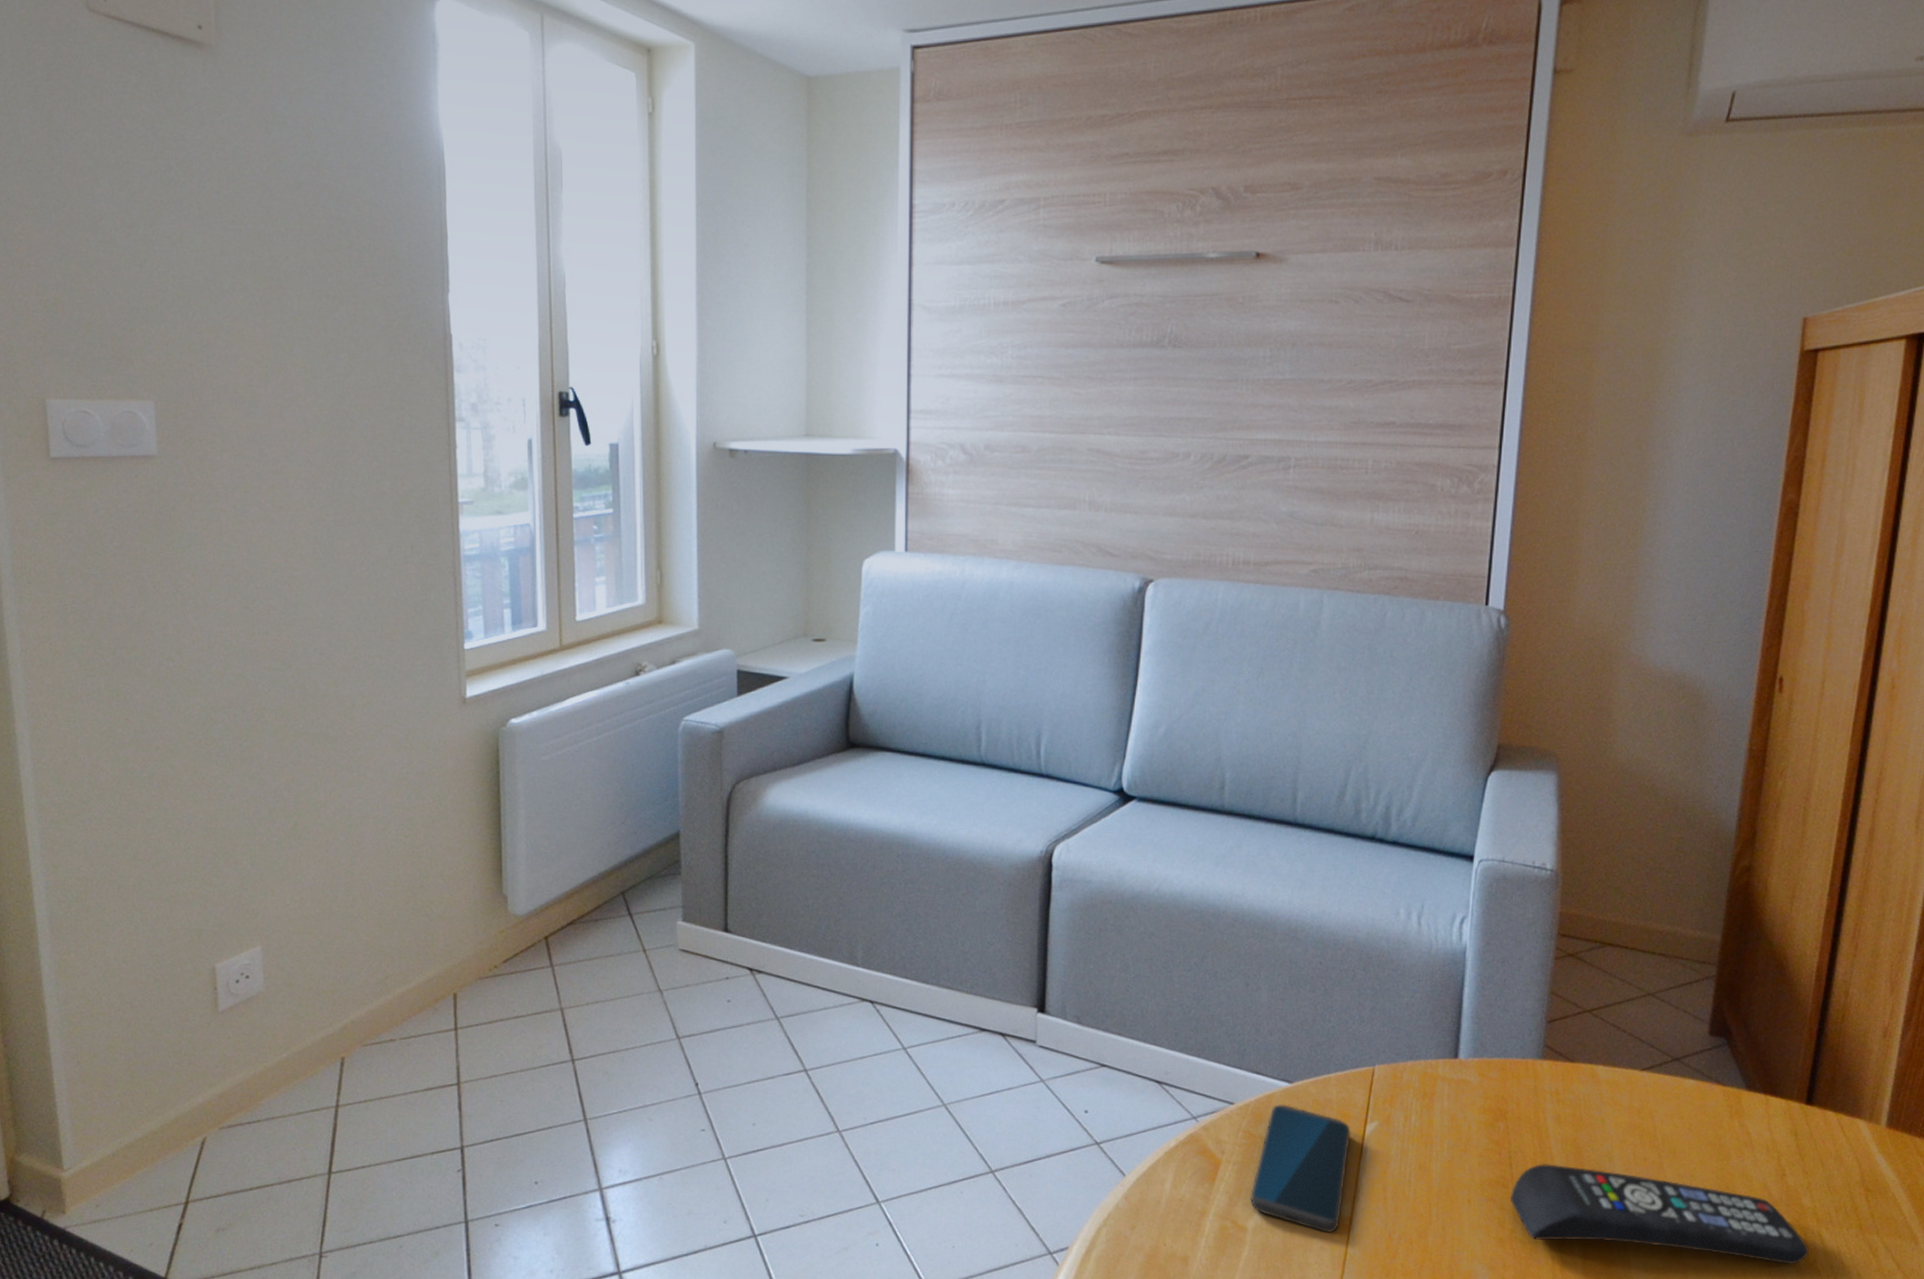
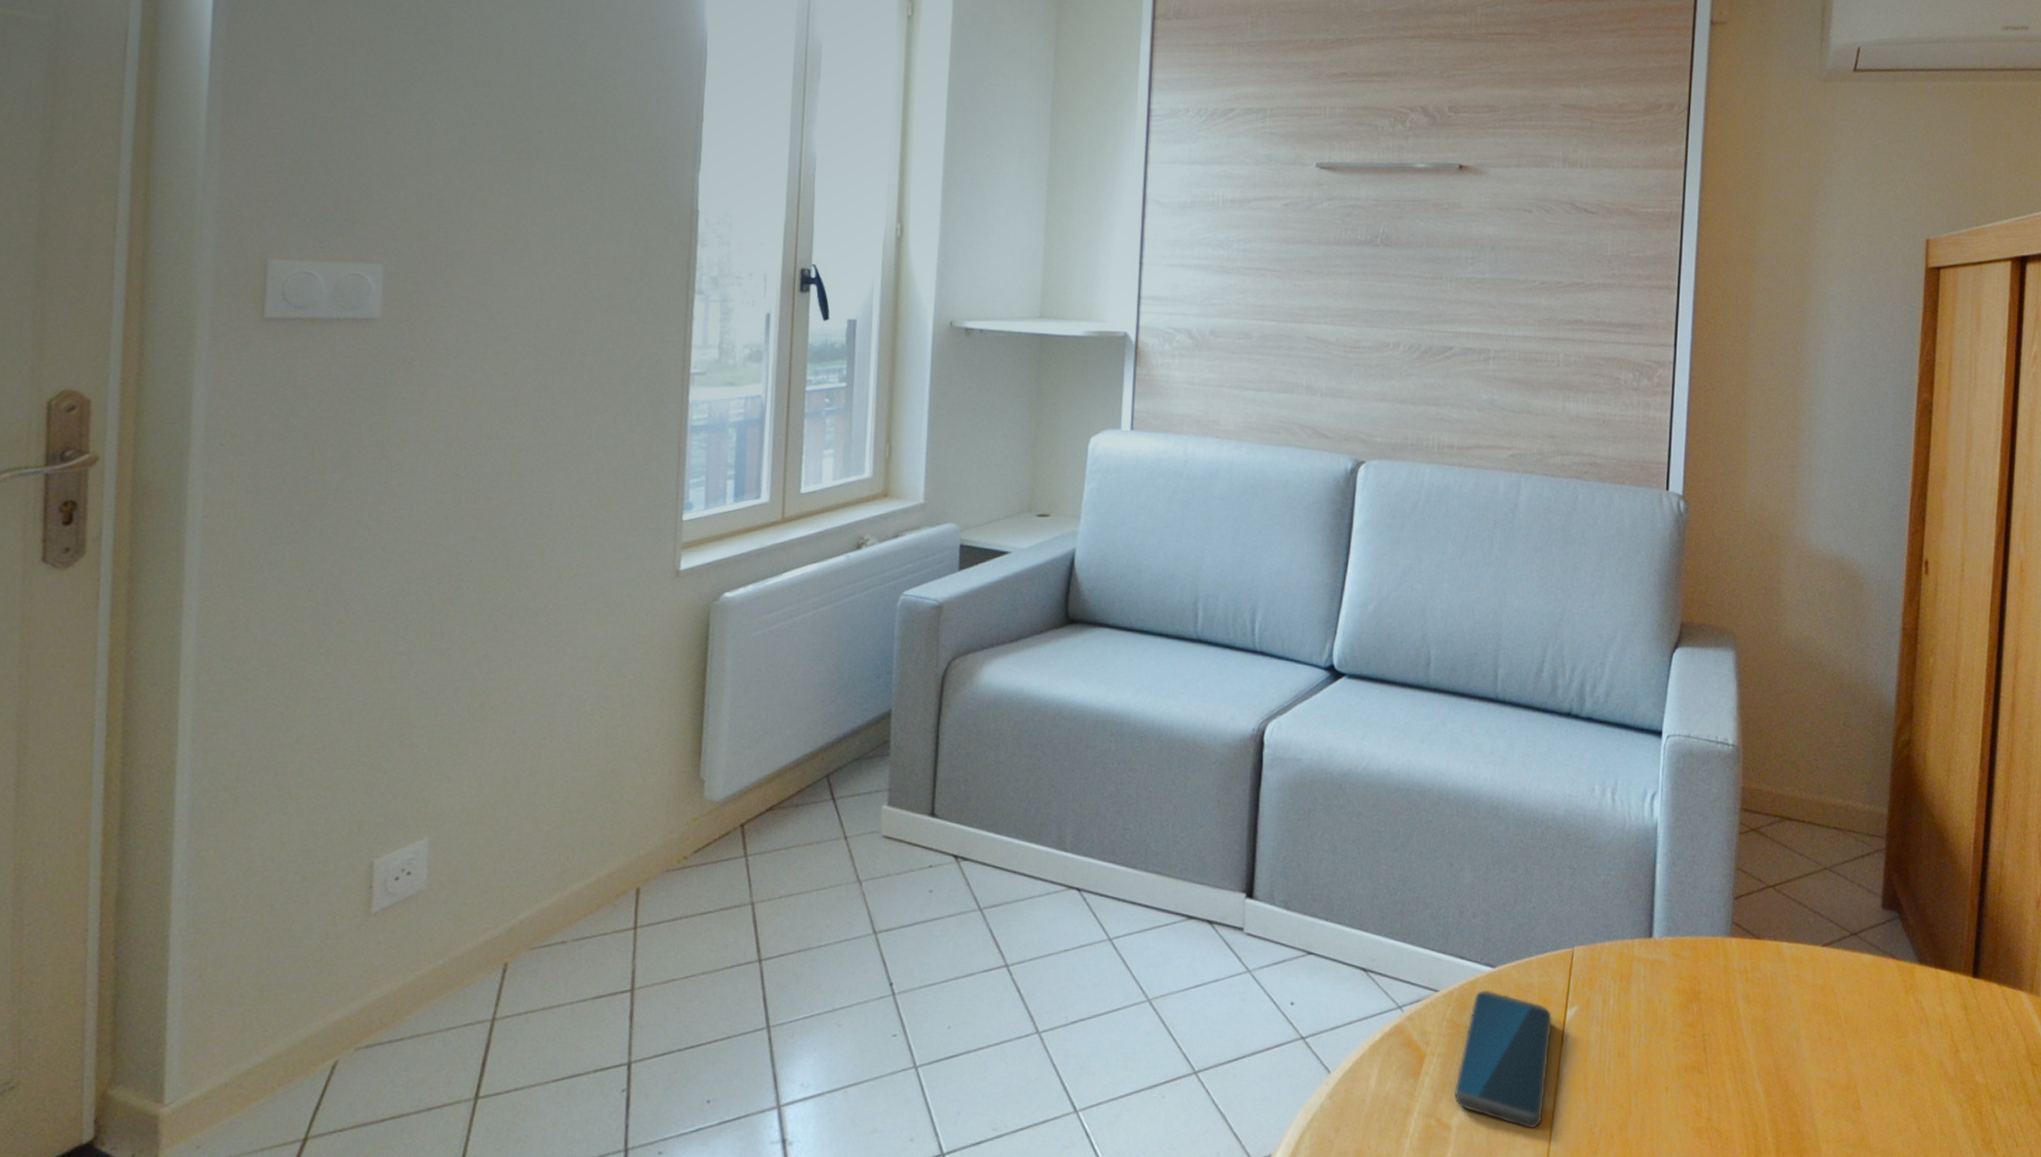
remote control: present [1510,1164,1809,1264] -> none [1705,1046,1985,1145]

